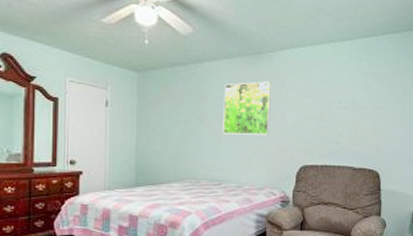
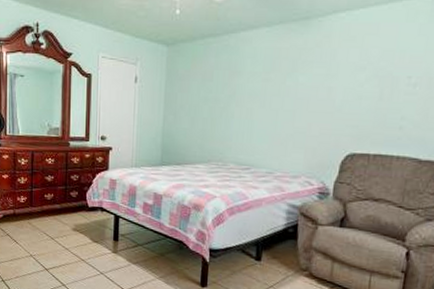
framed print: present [223,81,271,135] -> none [255,52,318,117]

